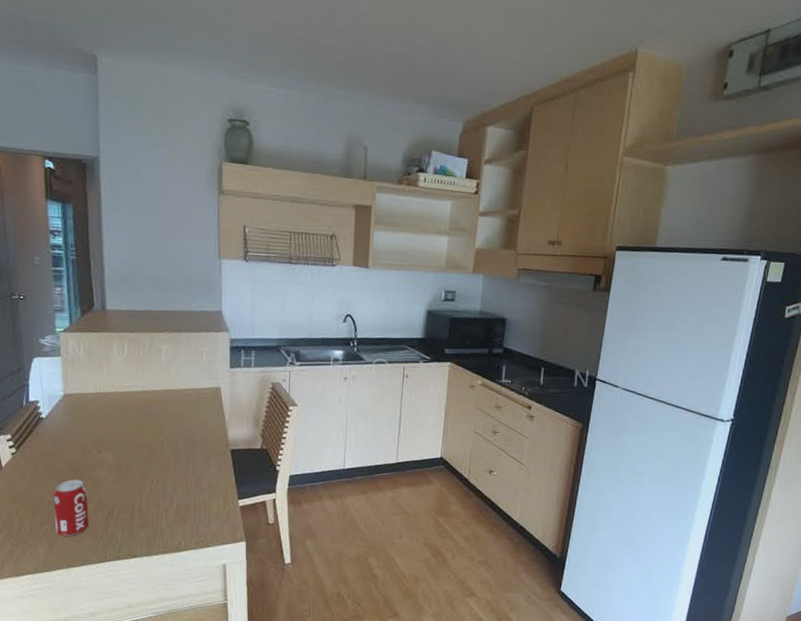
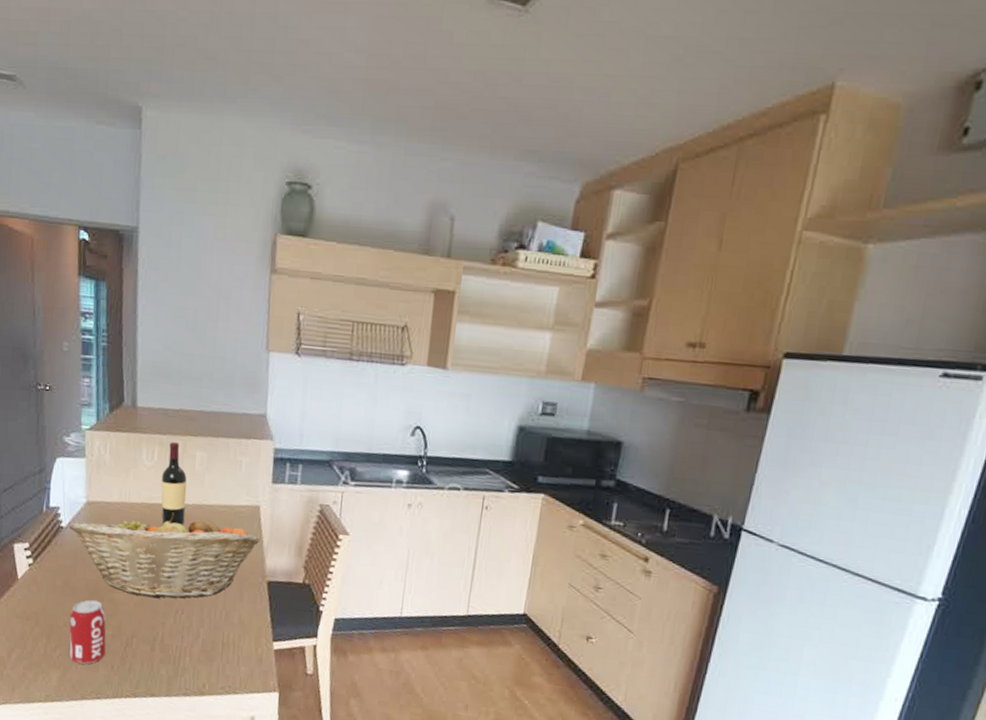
fruit basket: none [48,397,223,473] -> present [68,512,261,599]
wine bottle: none [131,338,156,409] -> present [161,442,187,525]

